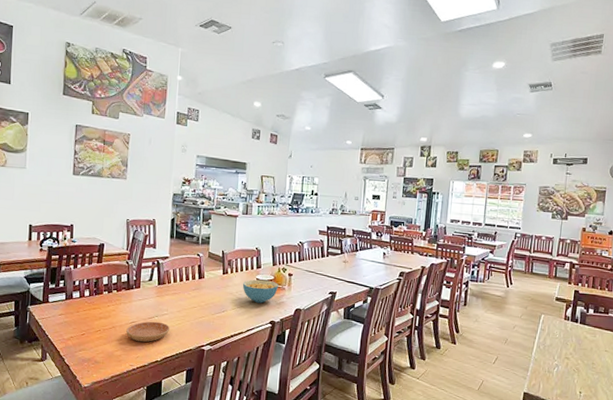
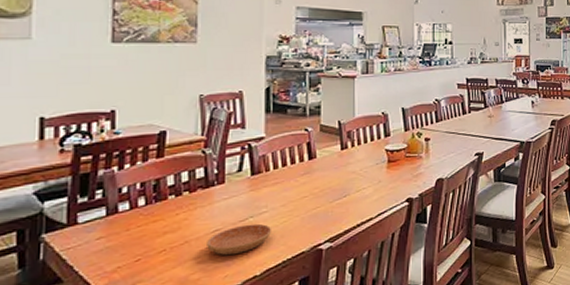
cereal bowl: present [242,279,278,303] -> none [367,149,413,179]

